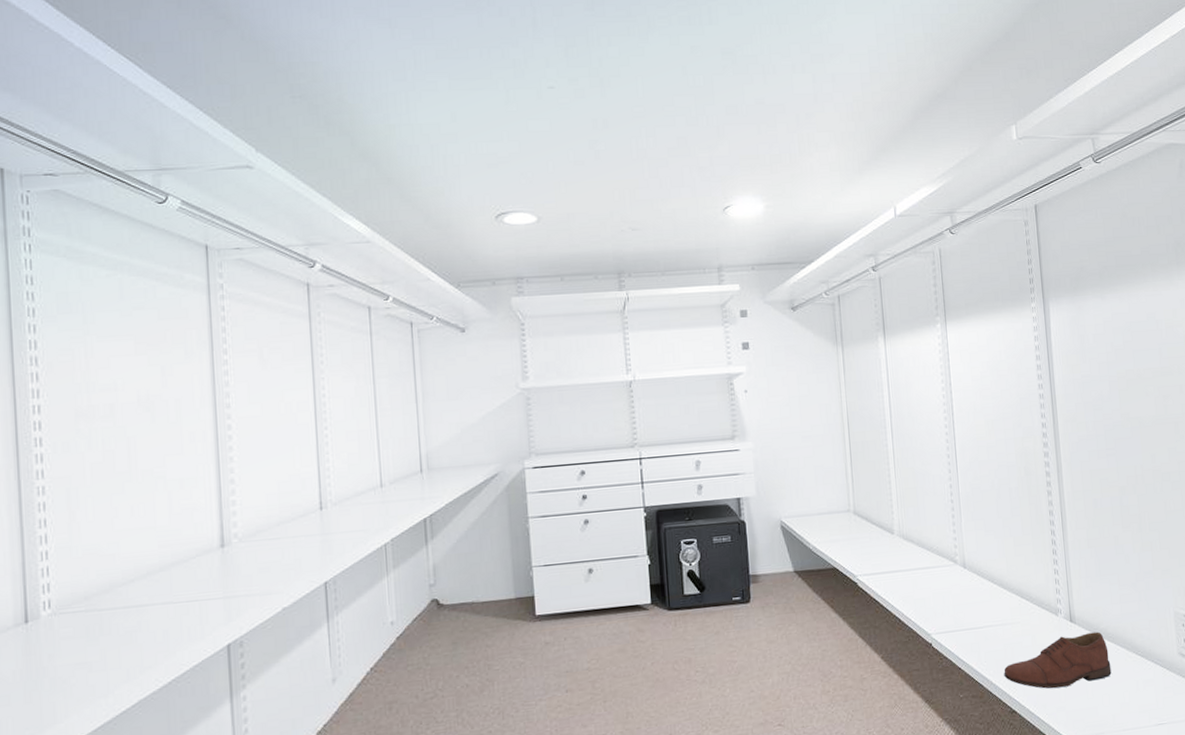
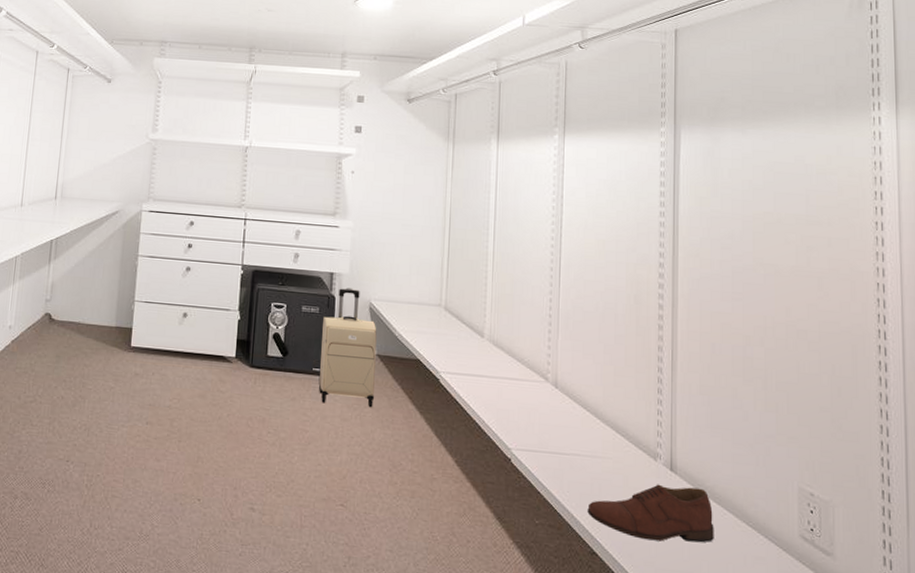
suitcase: none [736,510,797,631] -> present [318,287,377,408]

